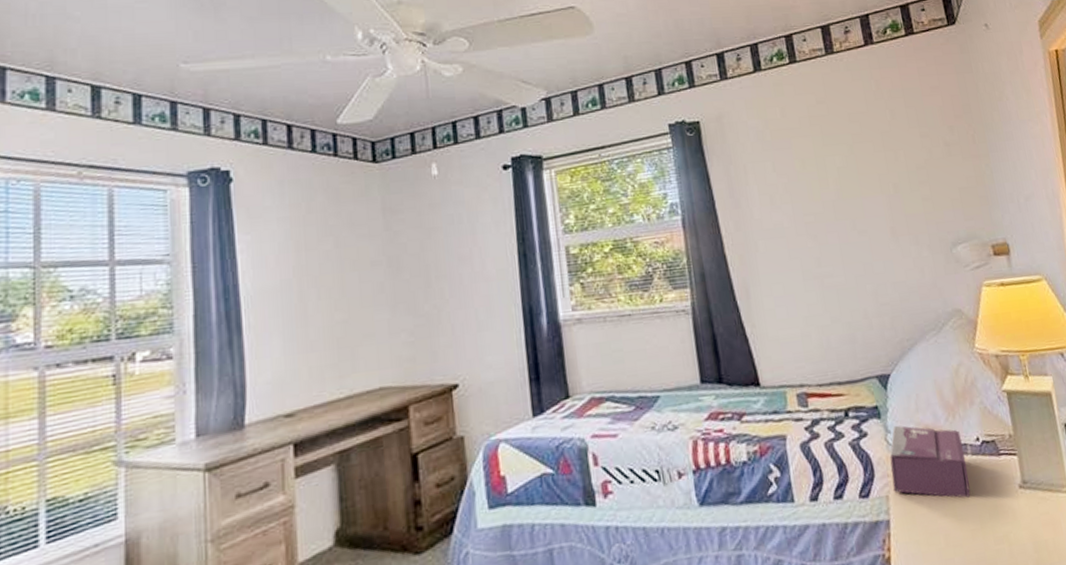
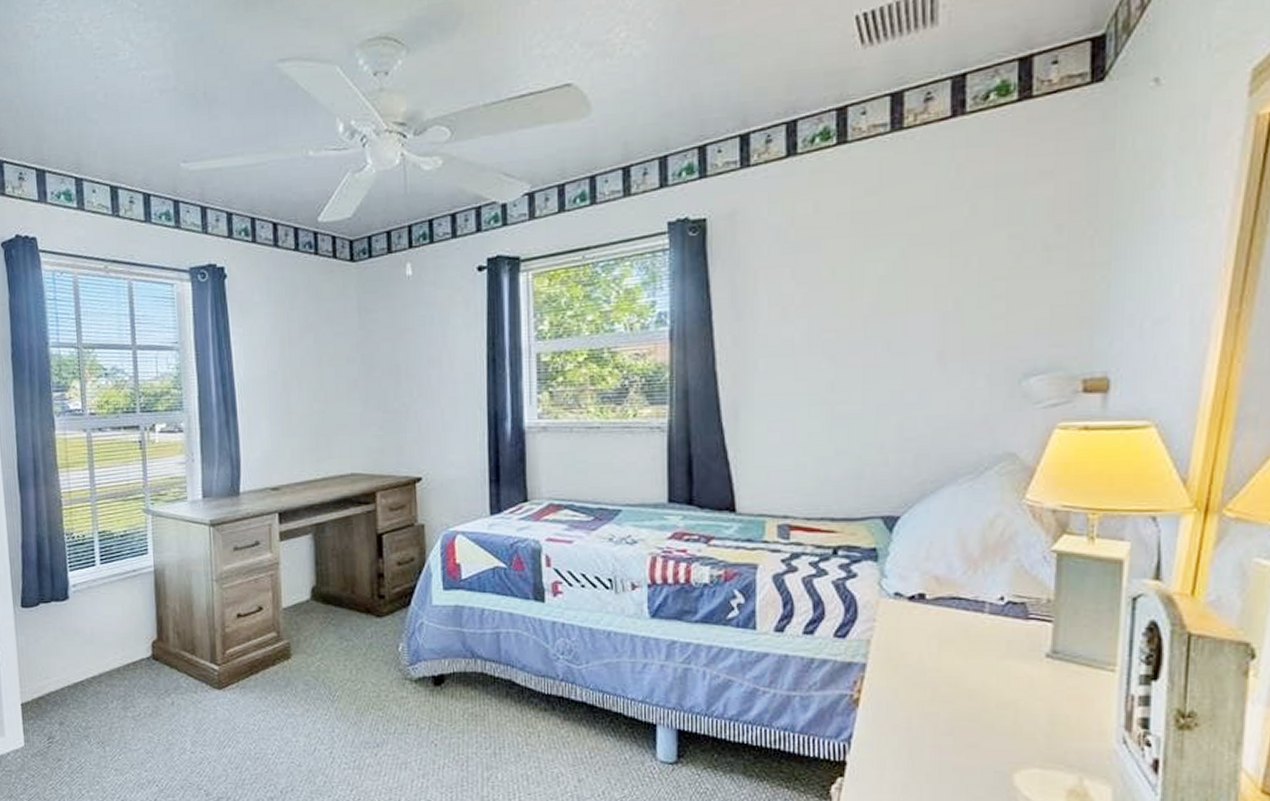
tissue box: present [889,425,971,498] -> none [878,571,980,656]

